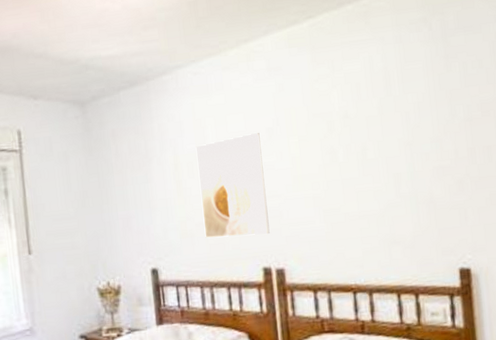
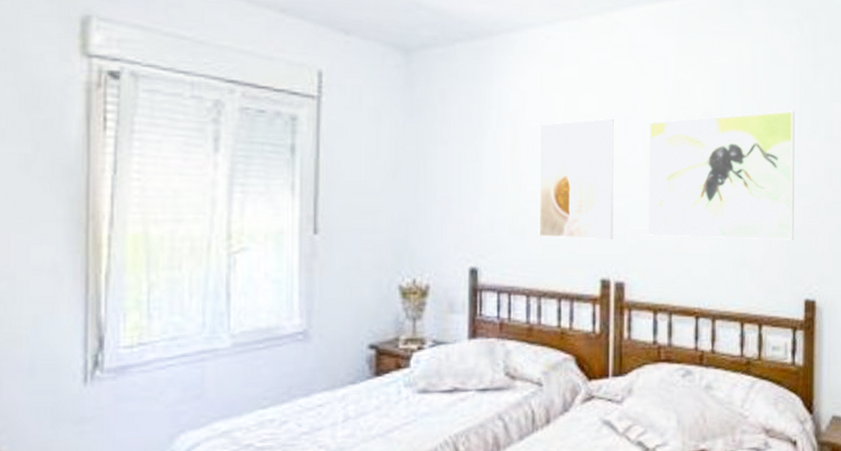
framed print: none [292,100,442,227] -> present [648,110,795,240]

